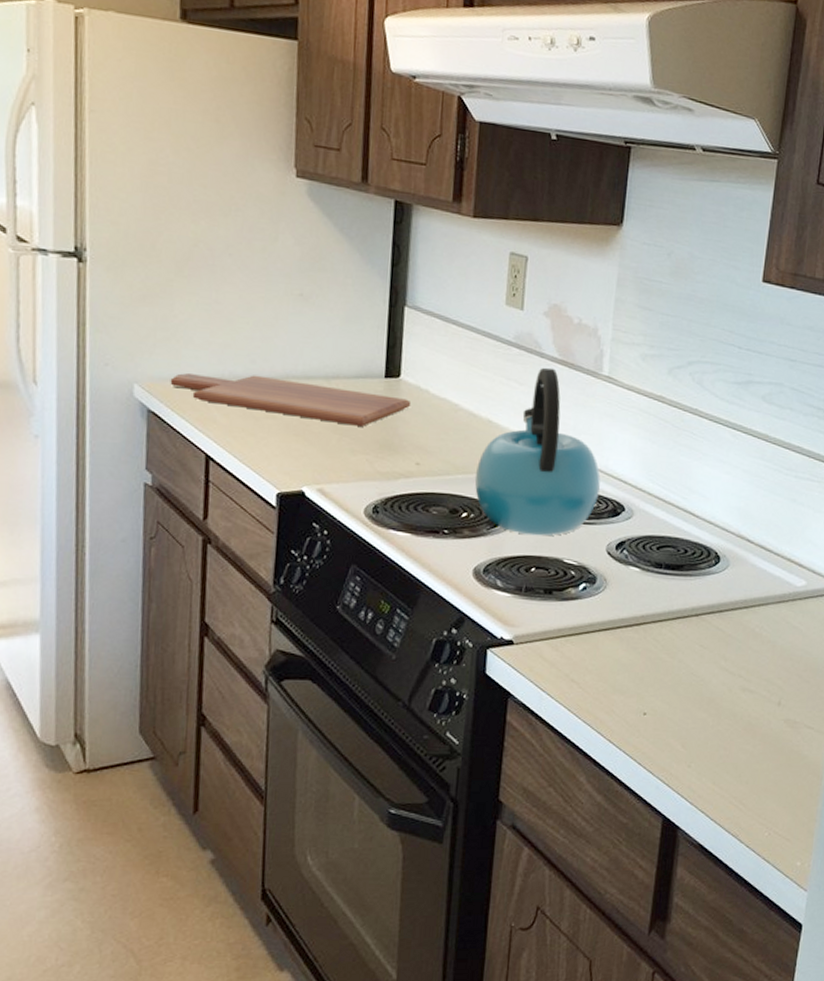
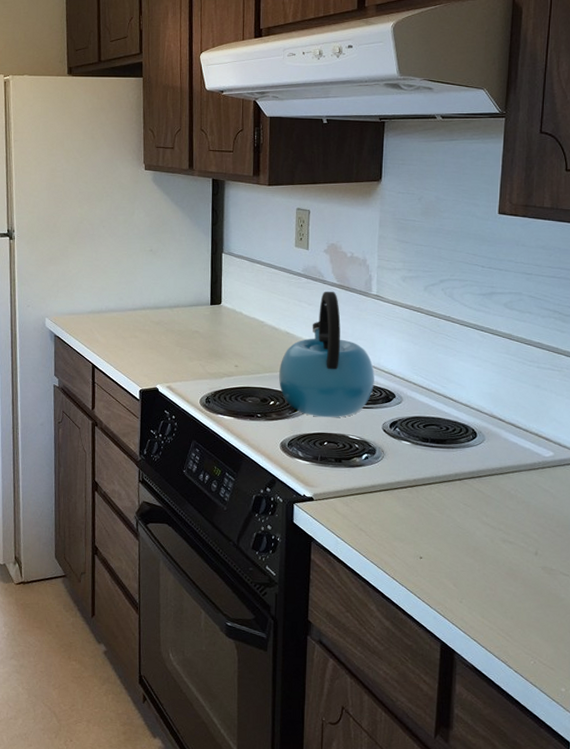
cutting board: present [170,373,412,427] -> none [68,308,230,341]

